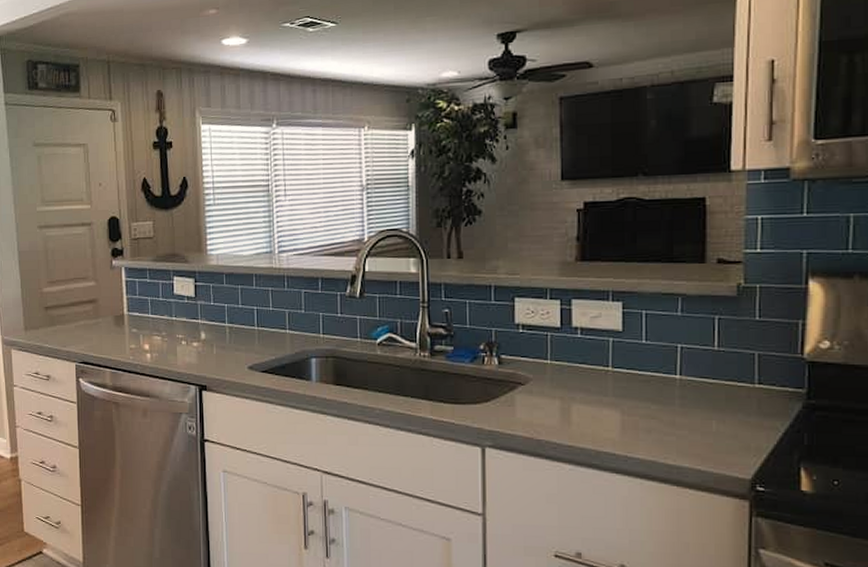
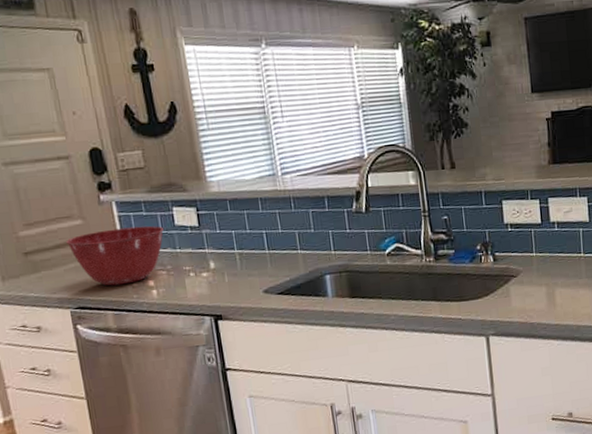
mixing bowl: none [80,292,163,346] -> present [66,226,163,286]

